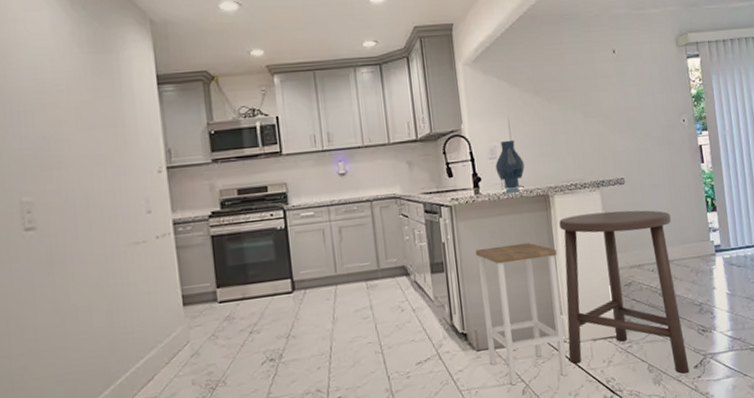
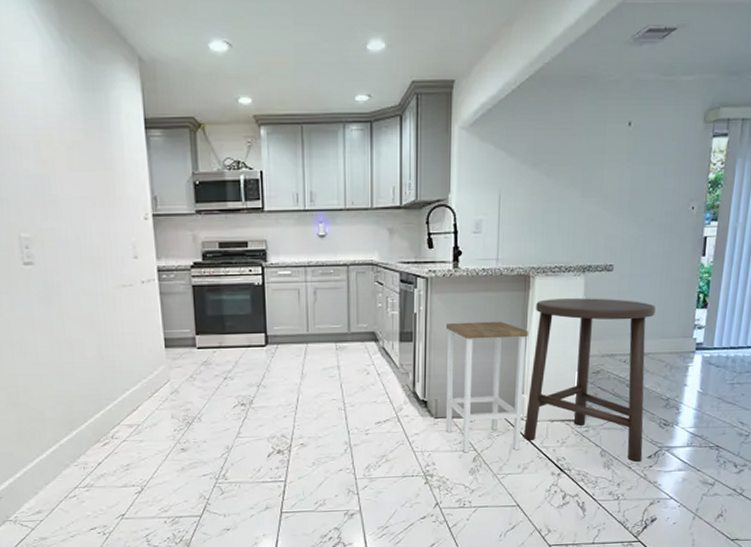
vase: present [495,139,525,194] -> none [478,214,510,270]

